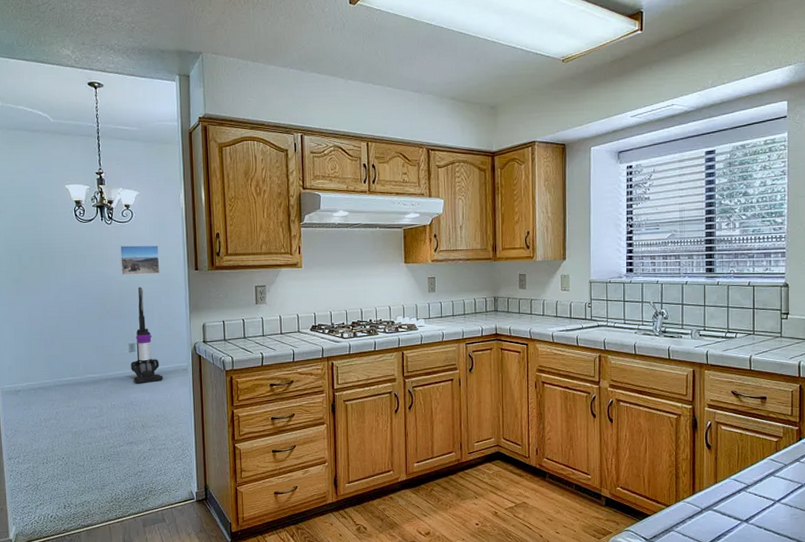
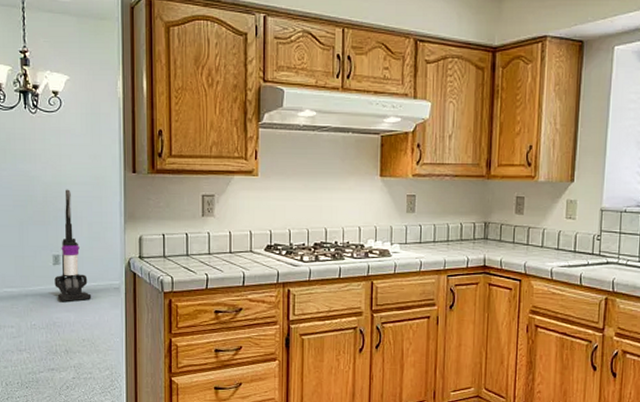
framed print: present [119,245,160,275] -> none [44,140,92,175]

